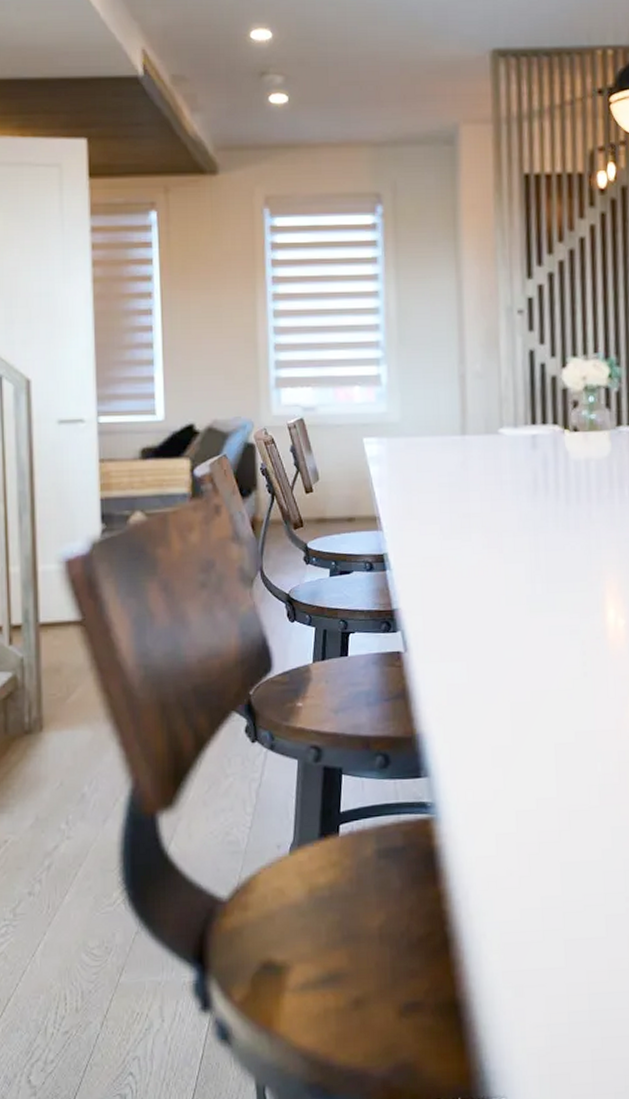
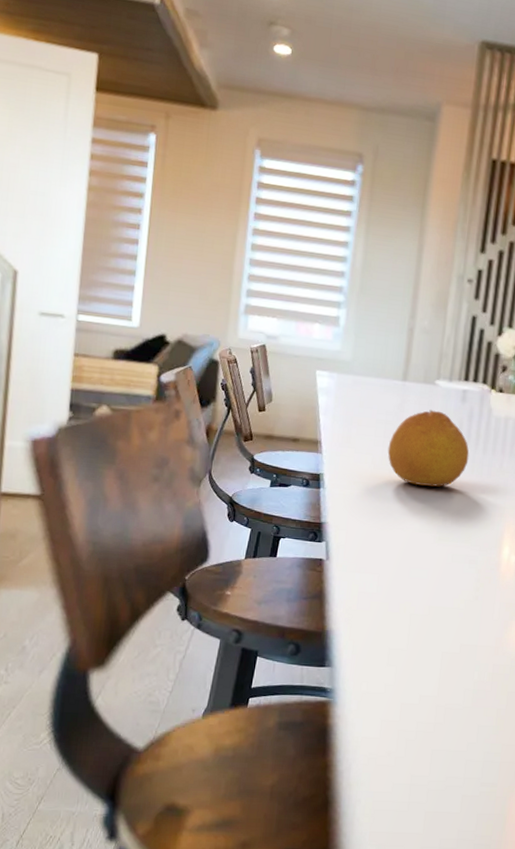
fruit: none [456,463,551,551] -> present [387,410,469,487]

